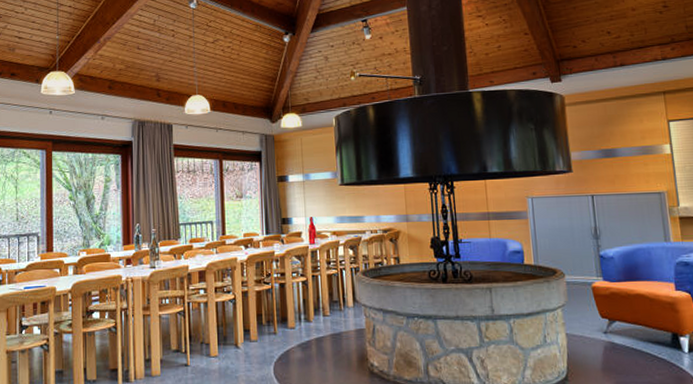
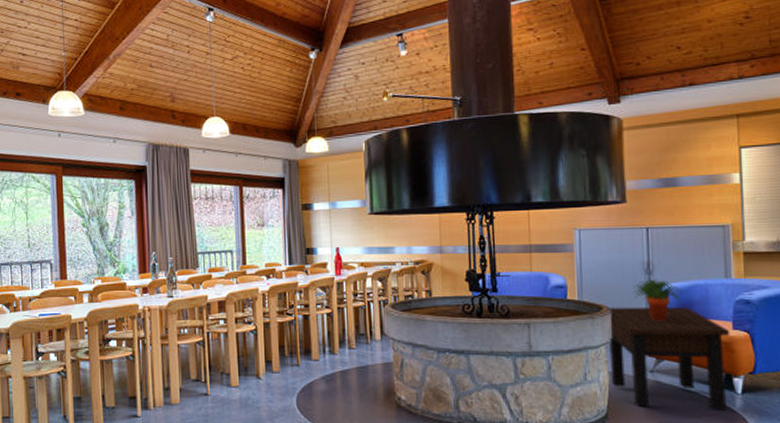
side table: none [560,270,676,370] -> present [606,307,730,410]
potted plant: none [583,243,628,284] -> present [633,279,683,321]

